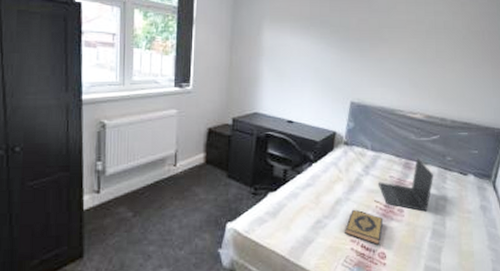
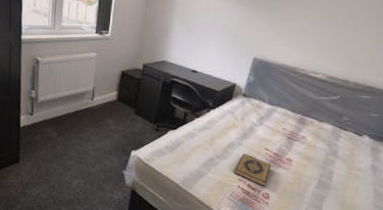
laptop: present [379,157,434,212] -> none [271,115,328,164]

